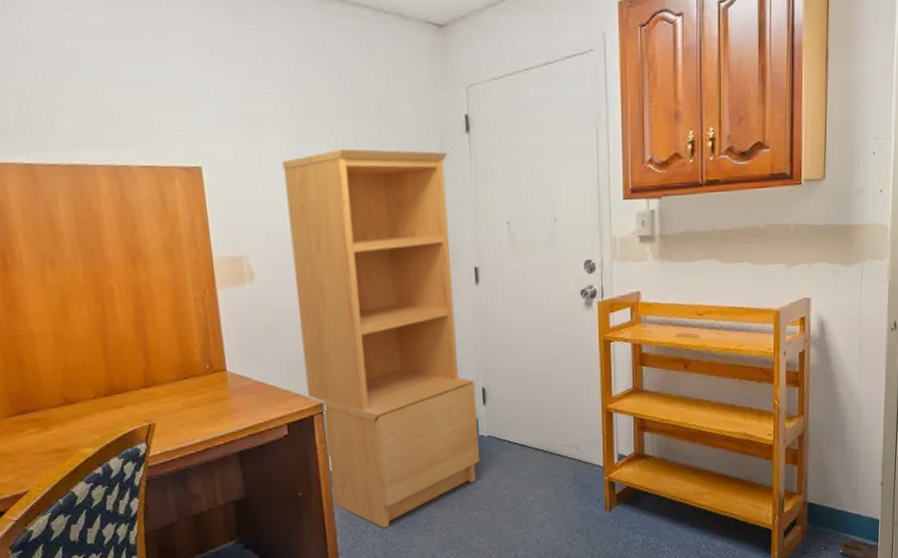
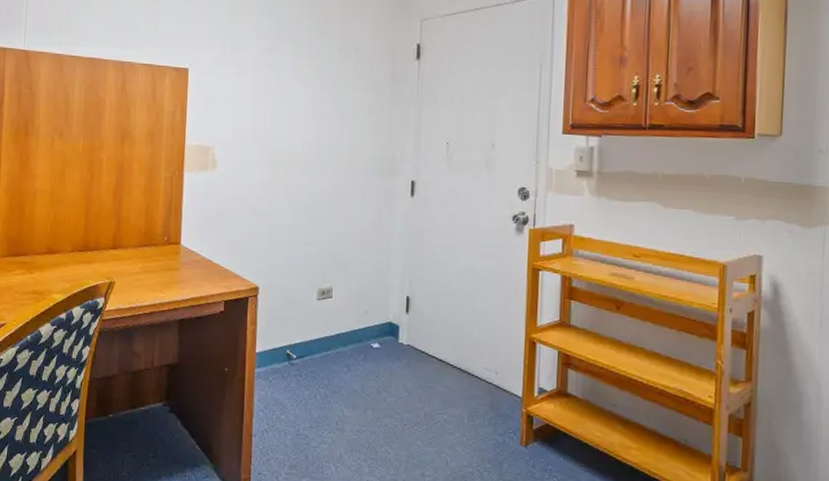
bookcase: present [282,148,480,528] -> none [246,64,400,419]

